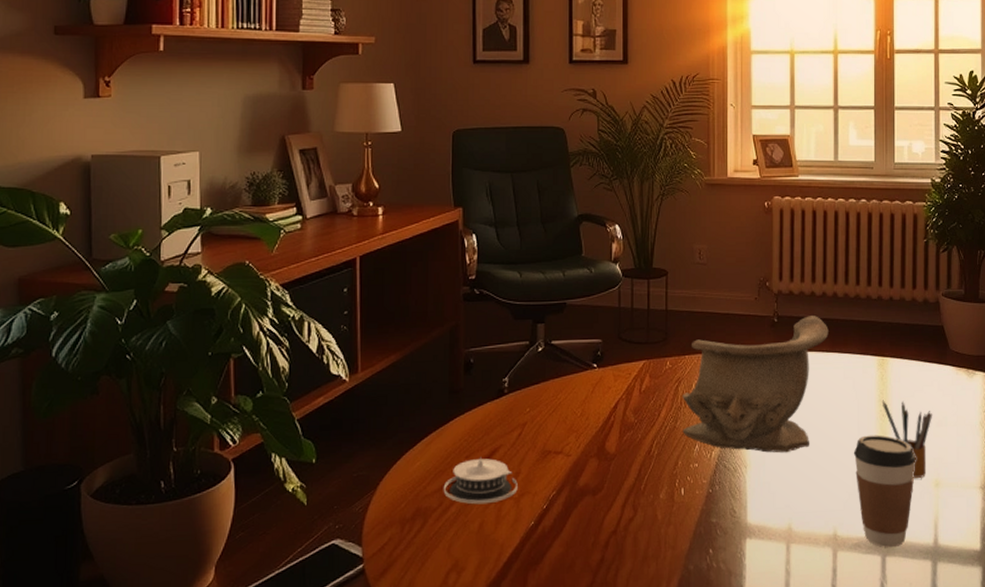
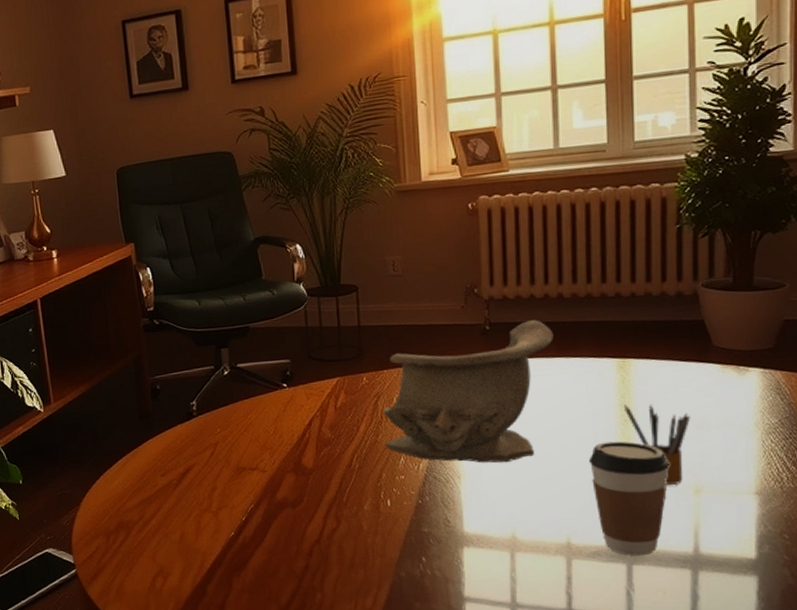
architectural model: present [443,456,518,505] -> none [142,474,215,518]

